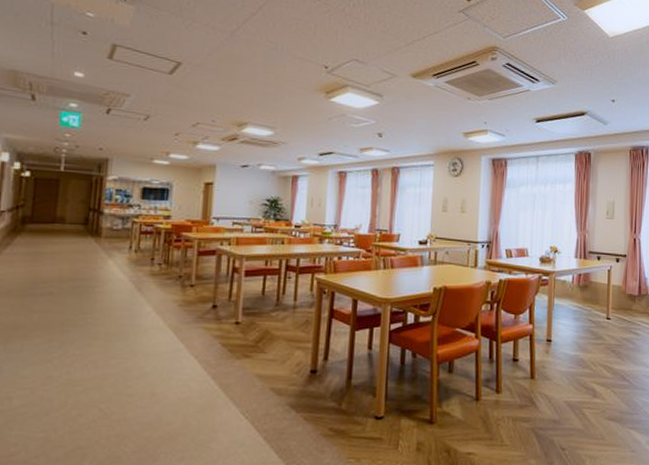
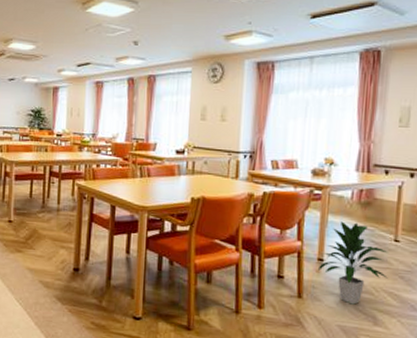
indoor plant: none [547,304,603,380] -> present [318,221,388,305]

